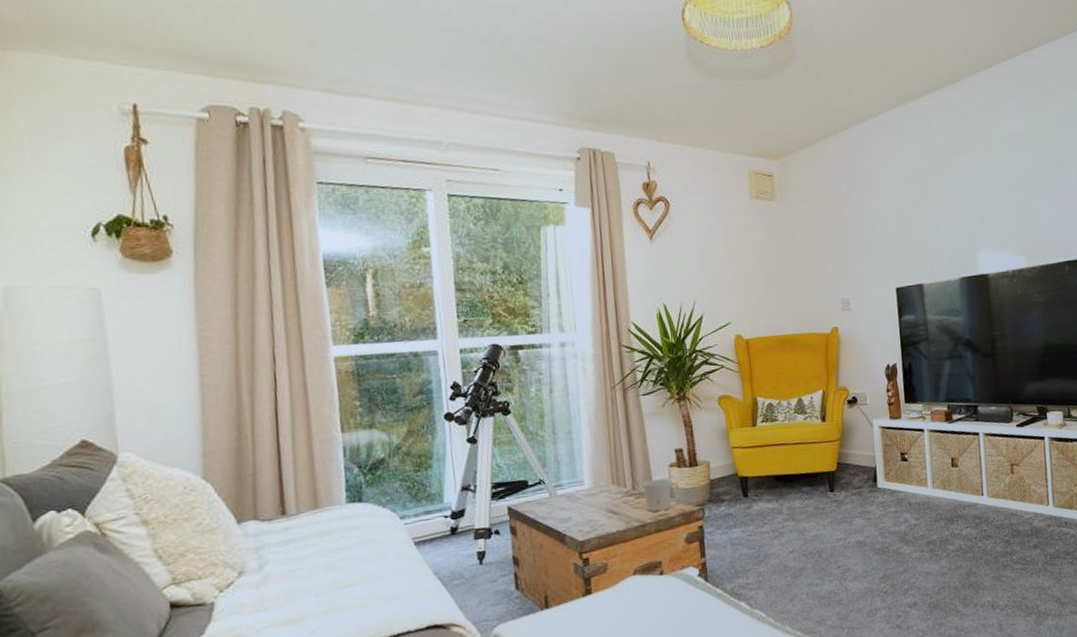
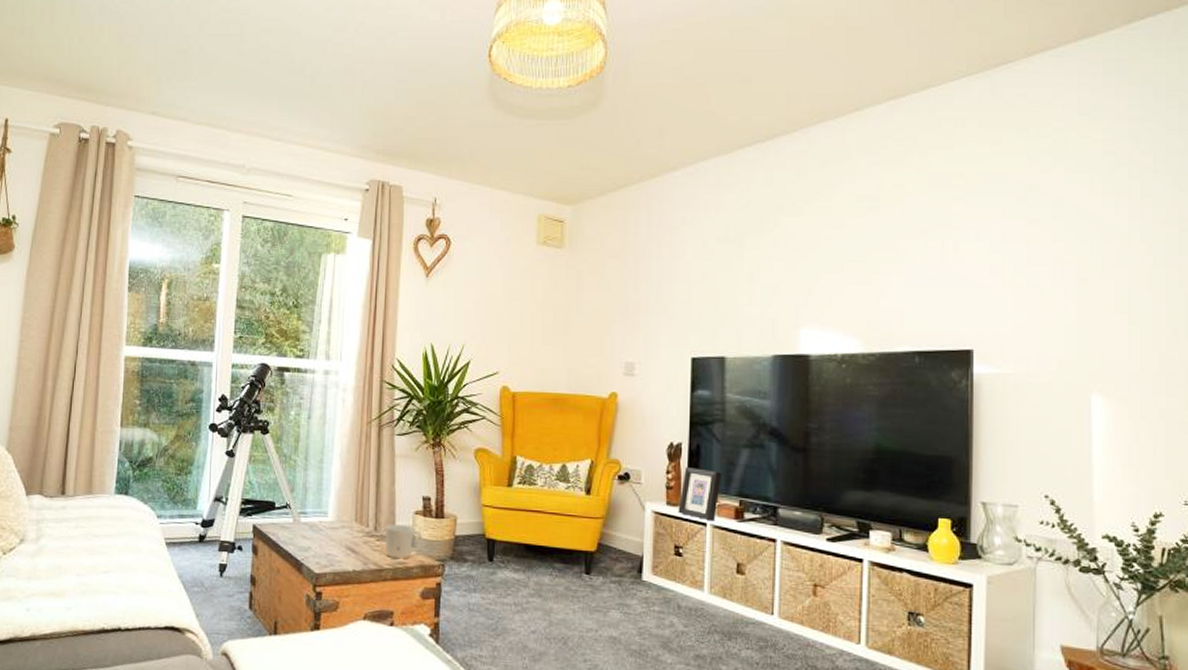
picture frame: none [900,383,932,427] -> present [678,466,722,521]

